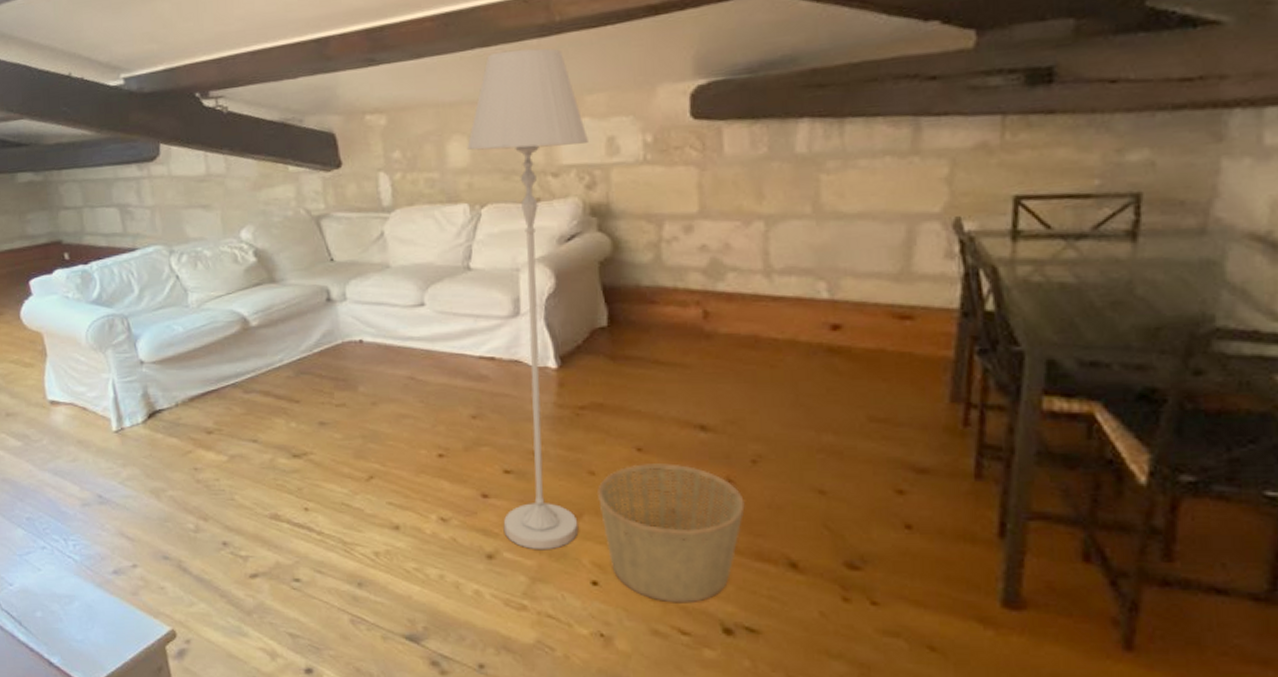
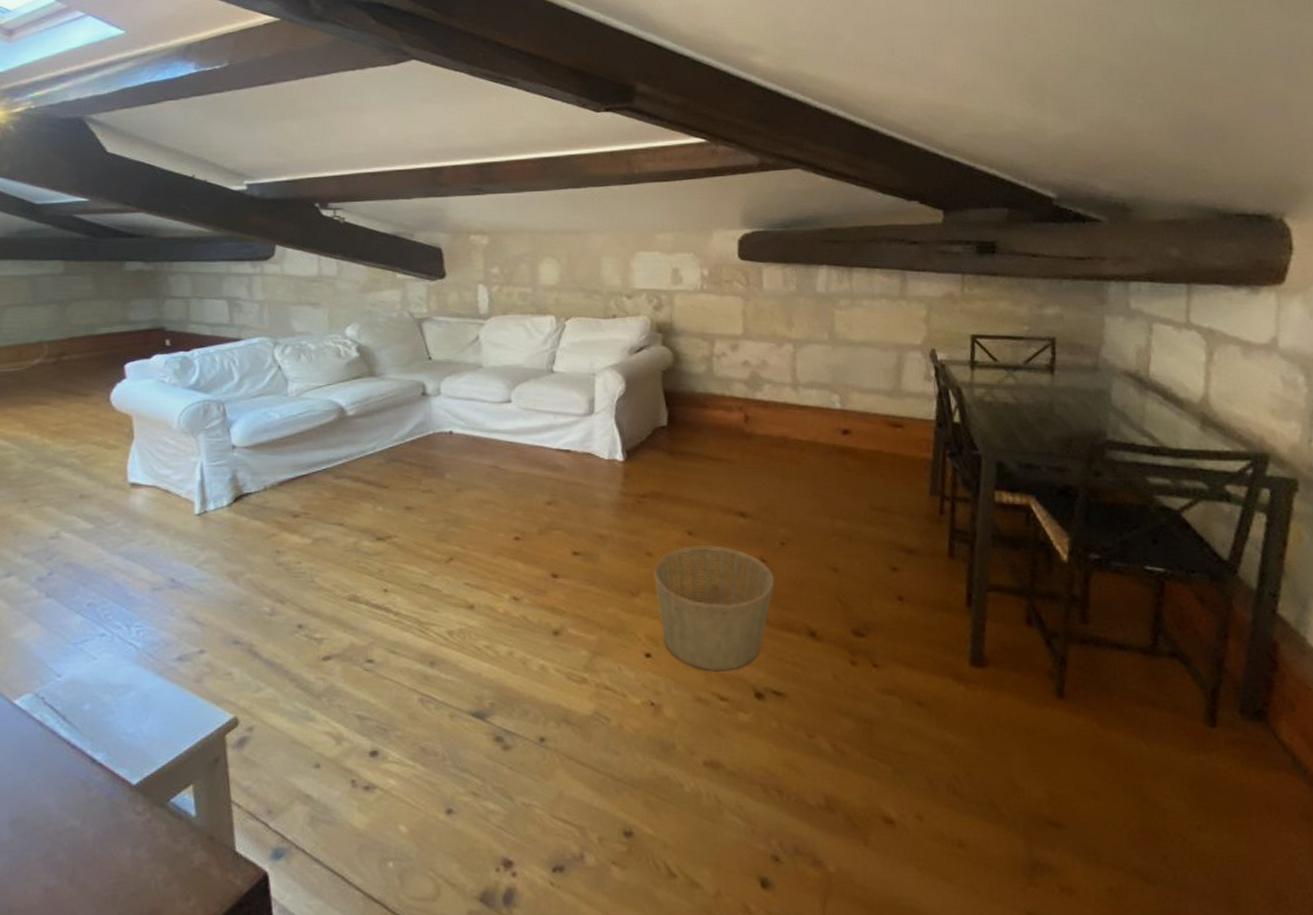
floor lamp: present [467,48,588,550] -> none [557,192,657,626]

